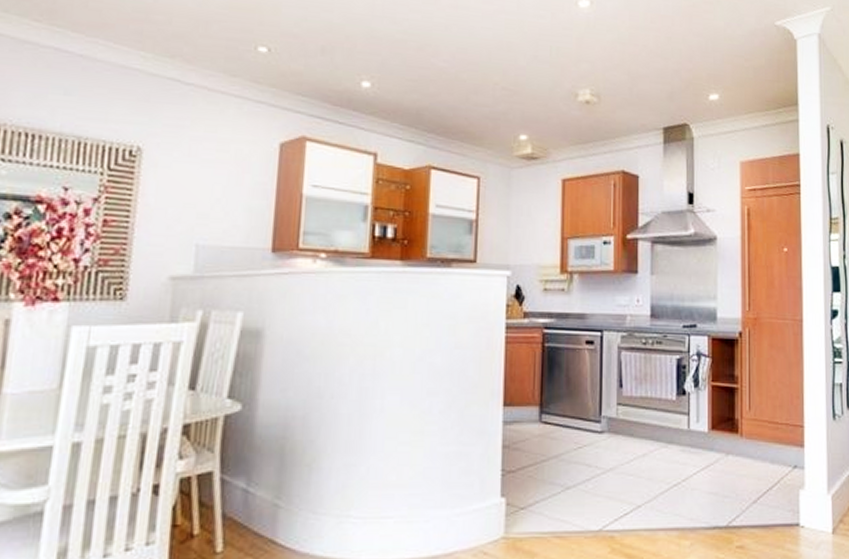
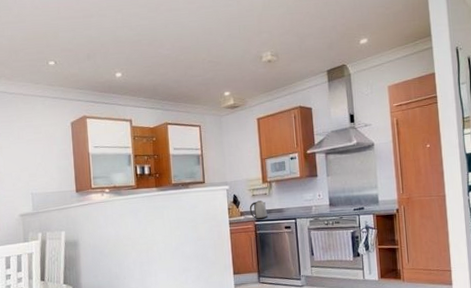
kettle: none [537,298,563,326] -> present [249,200,268,219]

